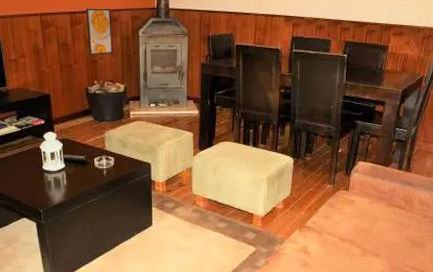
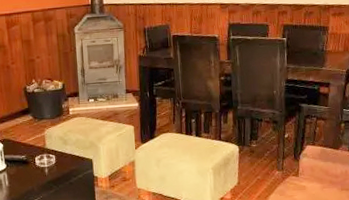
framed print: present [85,8,114,55] -> none [21,8,50,55]

